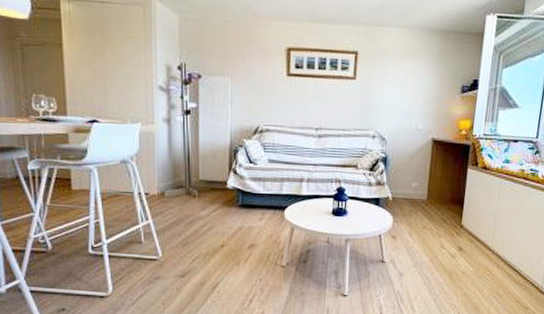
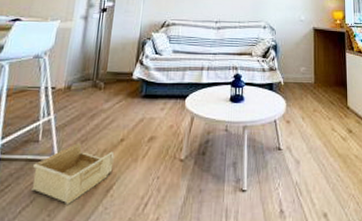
storage bin: none [140,246,217,296] -> present [31,143,115,205]

